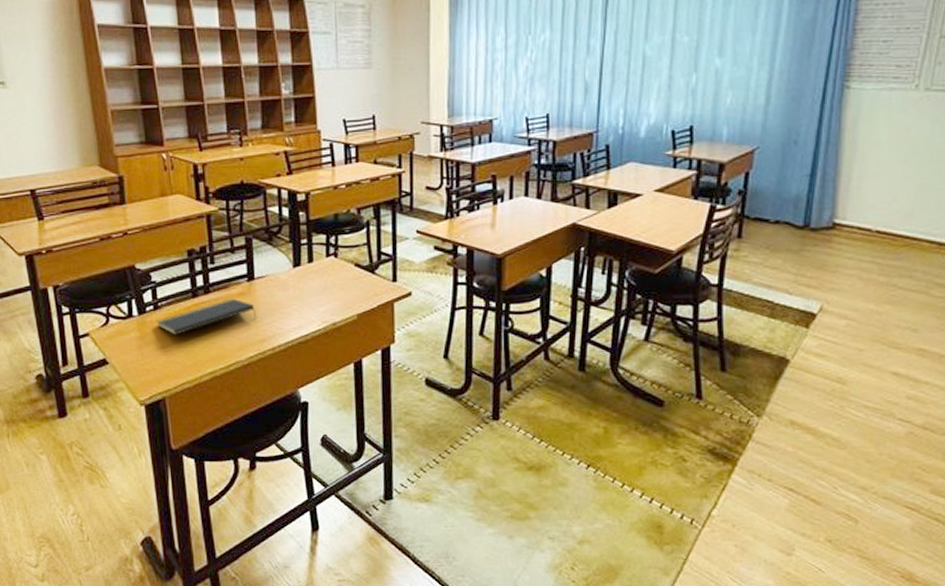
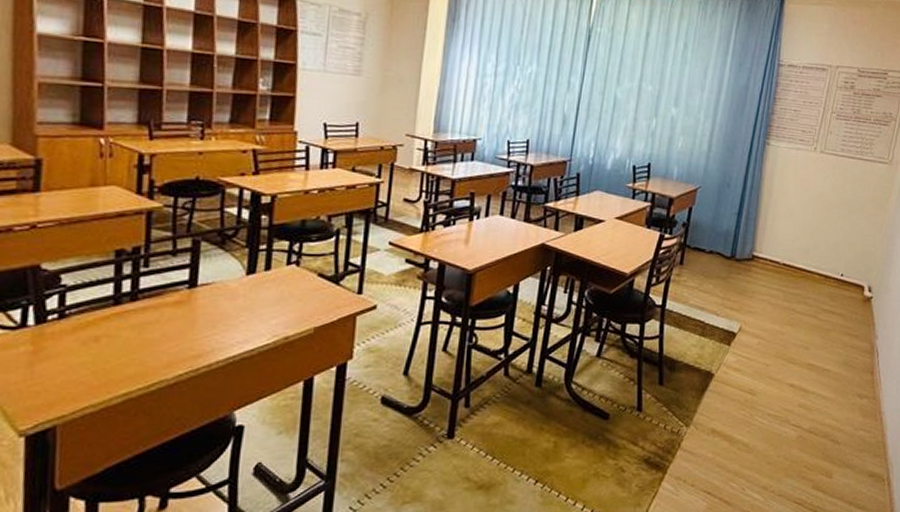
notepad: present [156,298,257,335] -> none [59,307,194,349]

